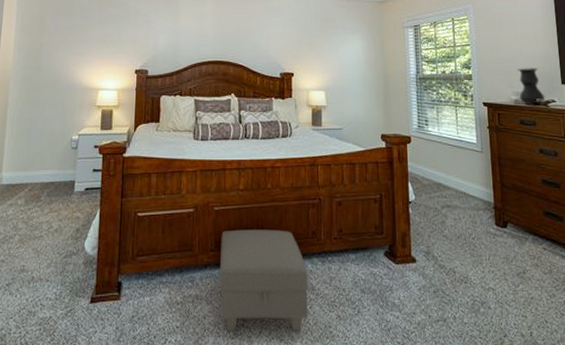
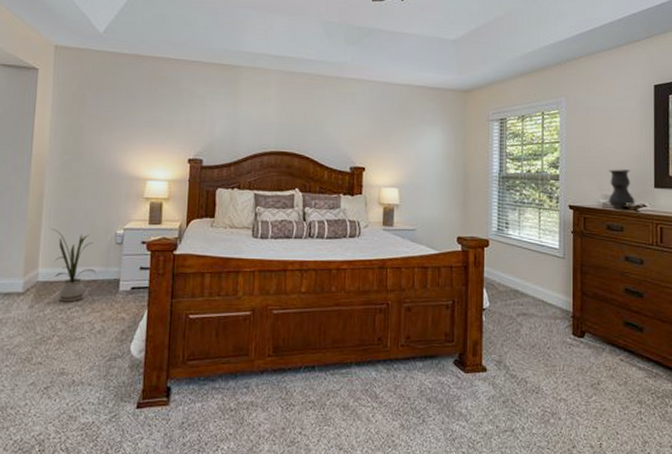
house plant: none [13,135,54,203] -> present [50,228,97,302]
ottoman: present [219,229,308,332] -> none [276,334,371,440]

